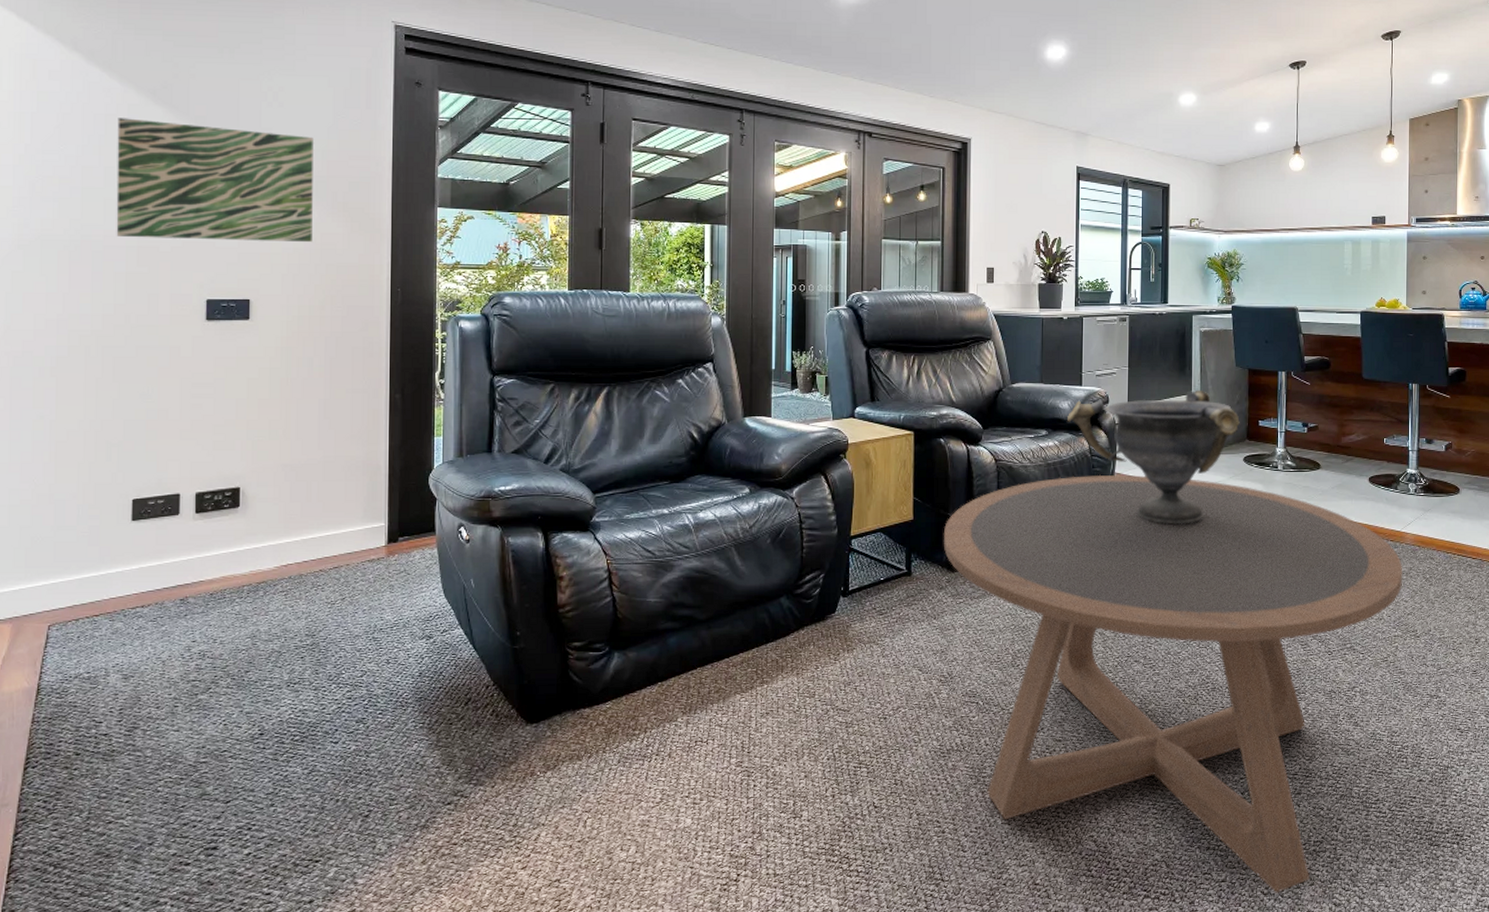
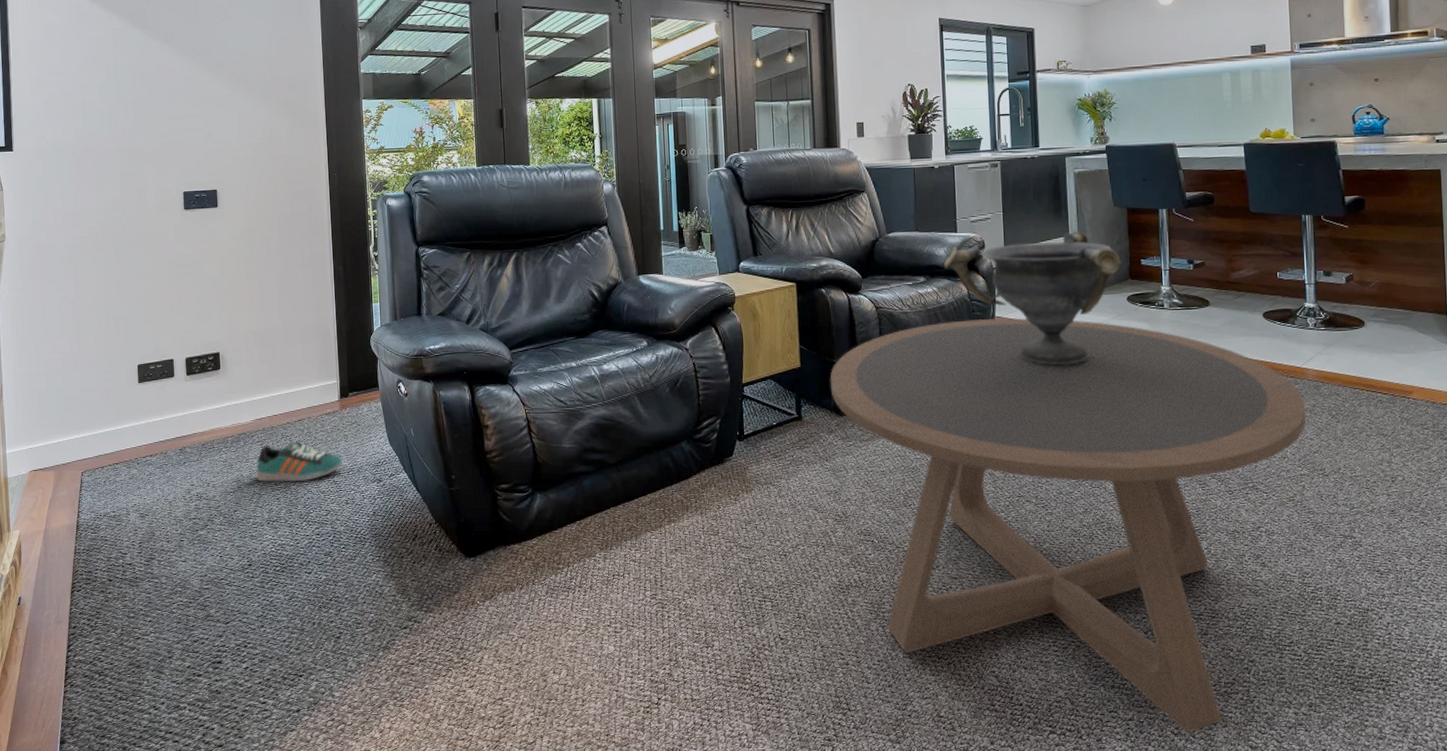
wall art: present [116,118,313,243] -> none [106,41,263,143]
sneaker: none [277,592,386,639] -> present [256,441,343,482]

